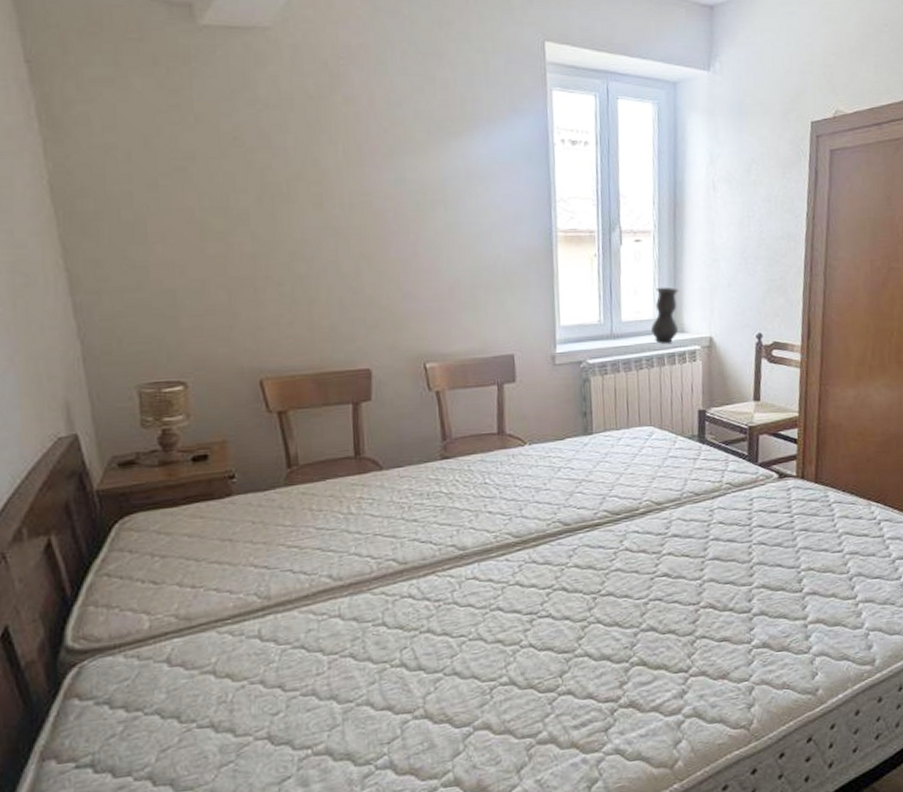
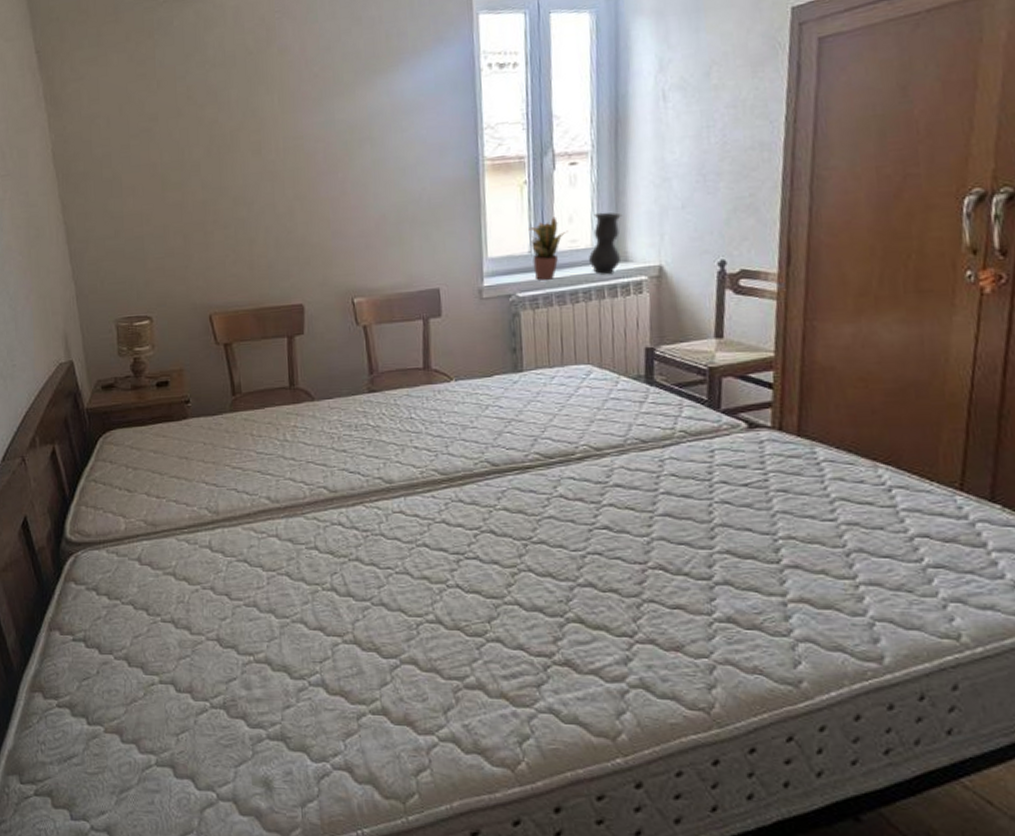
potted plant: none [598,289,633,348] -> present [529,216,568,280]

